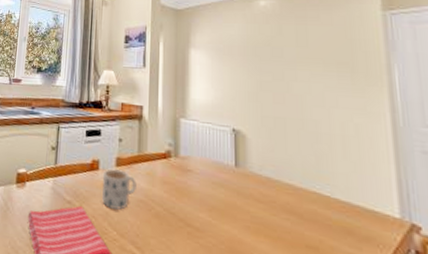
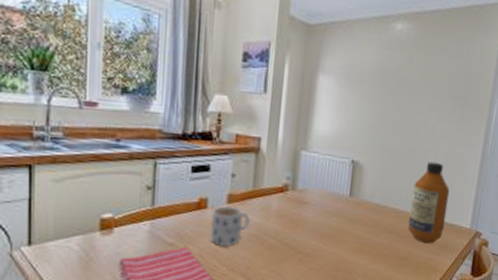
bottle: none [309,132,362,234] -> present [408,162,450,244]

